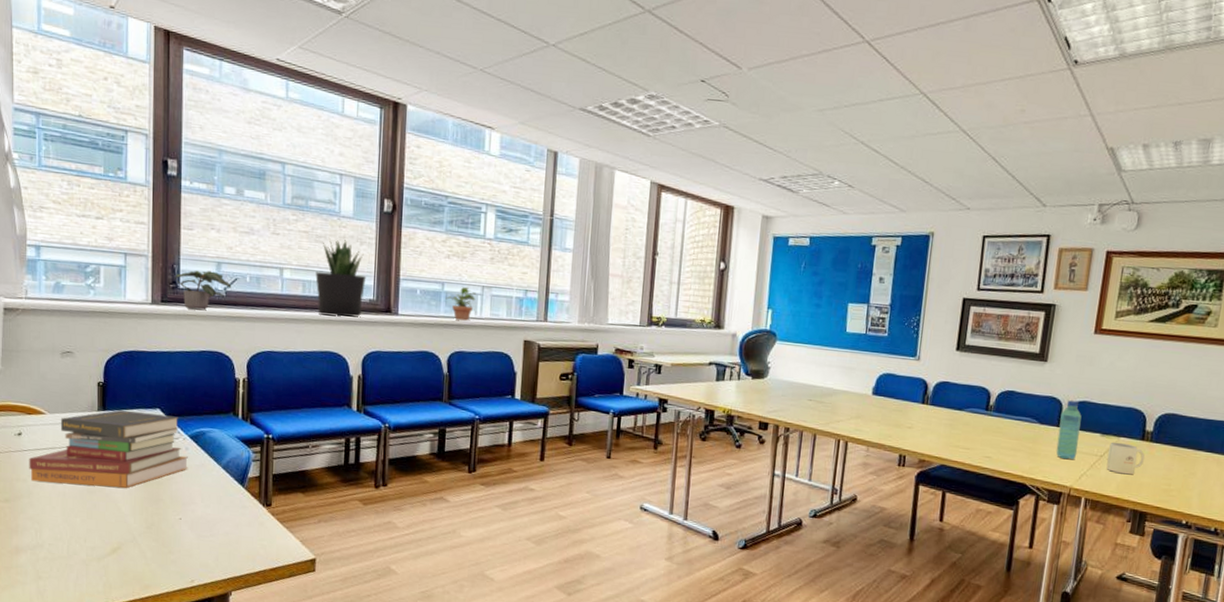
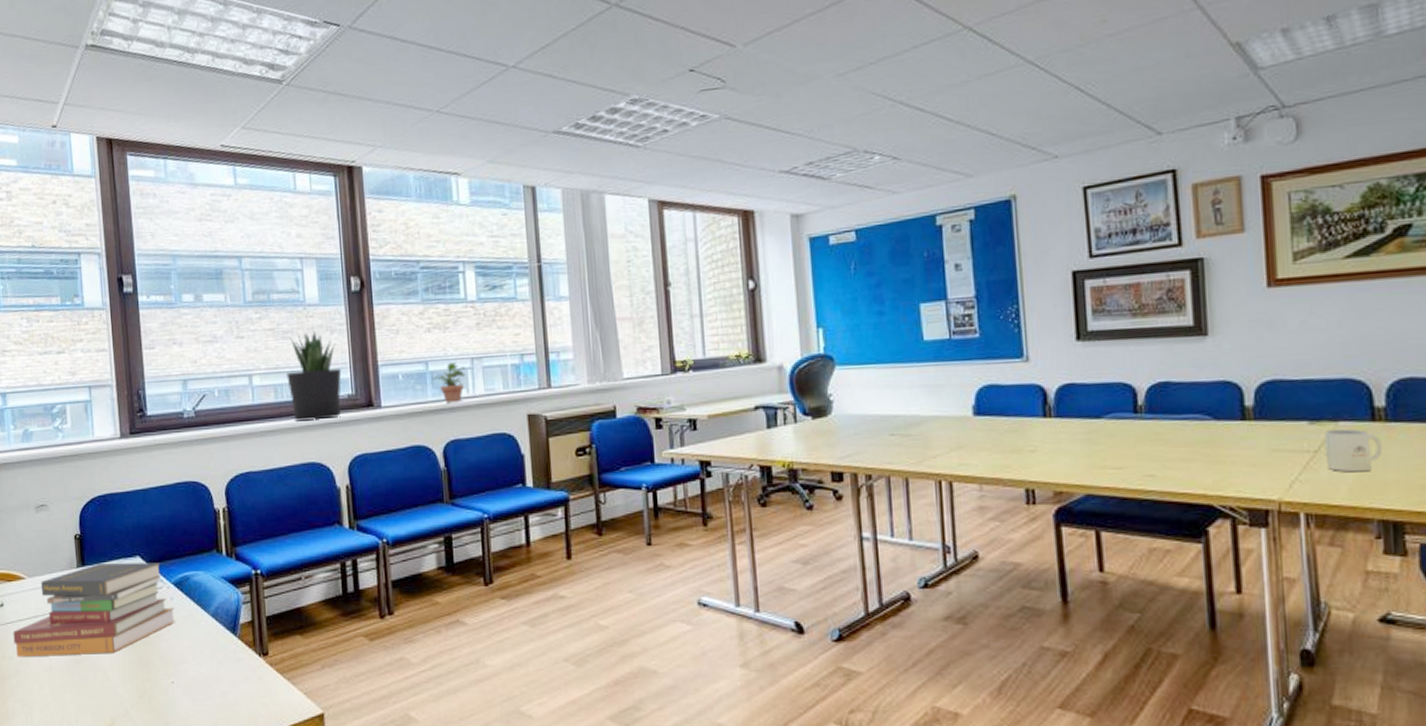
potted plant: present [174,271,232,311] -> none [141,391,201,438]
water bottle: present [1056,400,1082,460] -> none [1243,381,1280,464]

